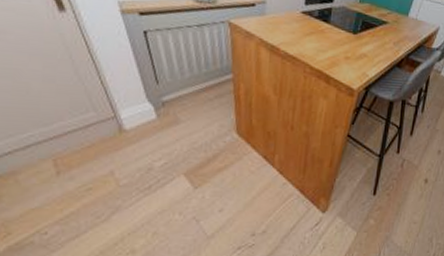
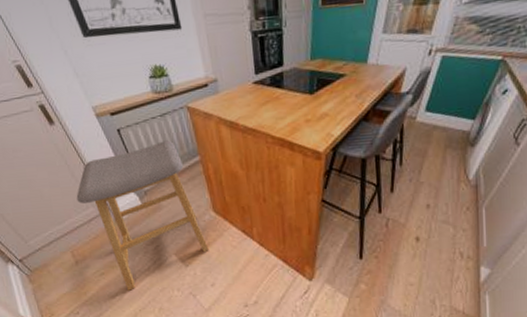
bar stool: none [75,52,224,212] -> present [76,140,209,292]

